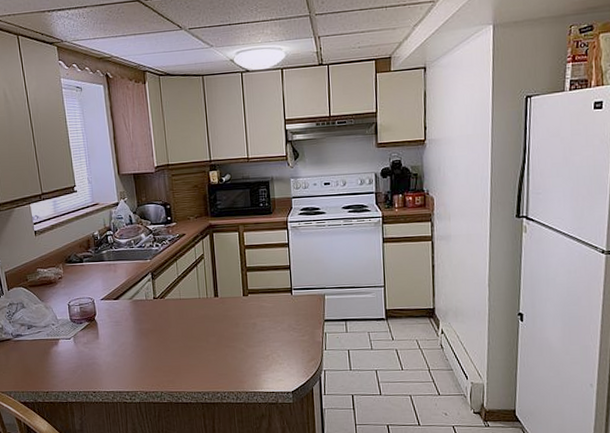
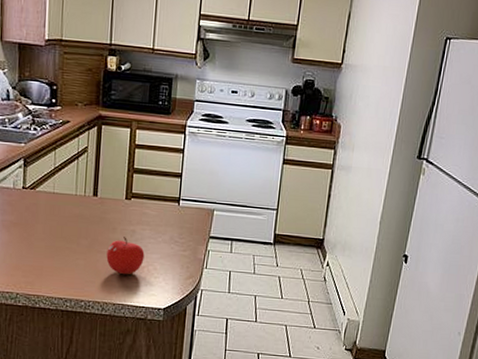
fruit: none [233,330,268,365] -> present [106,237,145,275]

